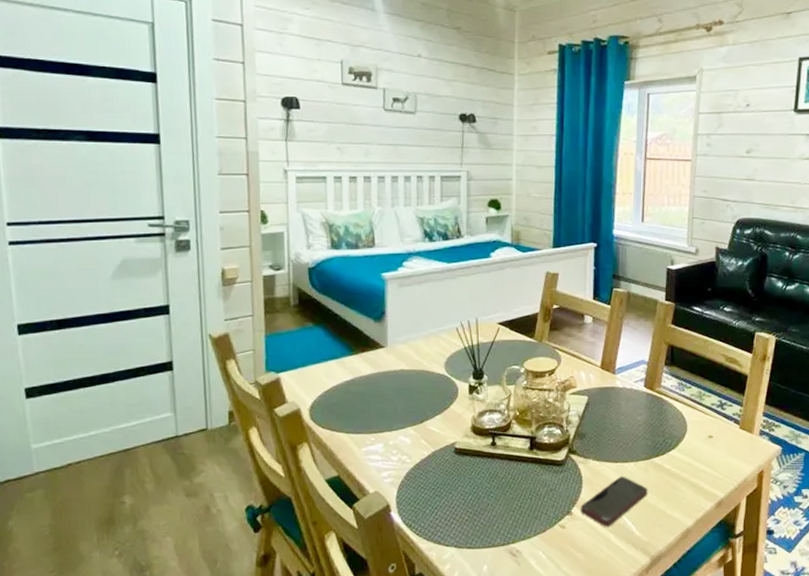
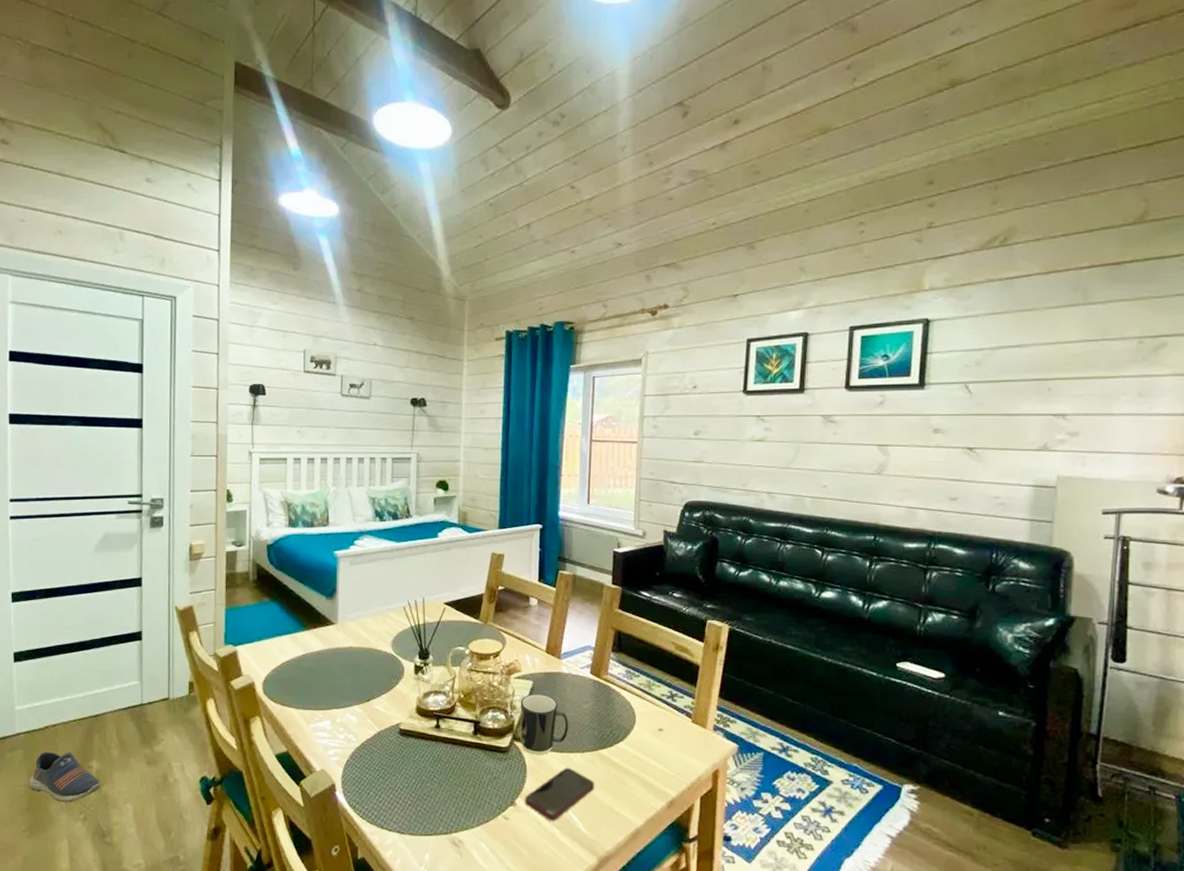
shoe: none [53,489,136,540] -> present [28,751,101,802]
mug: none [575,408,623,466] -> present [520,693,569,755]

